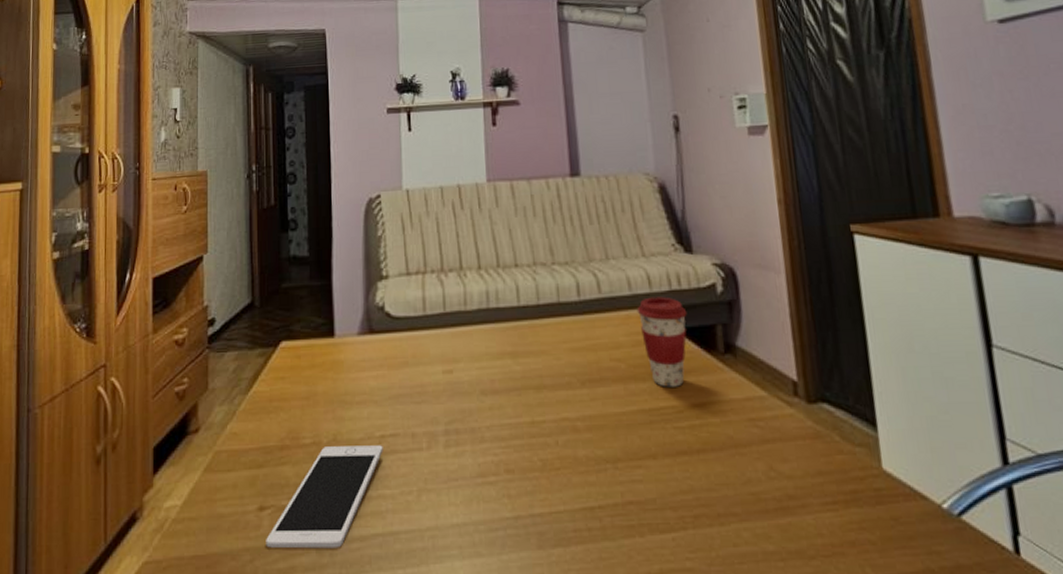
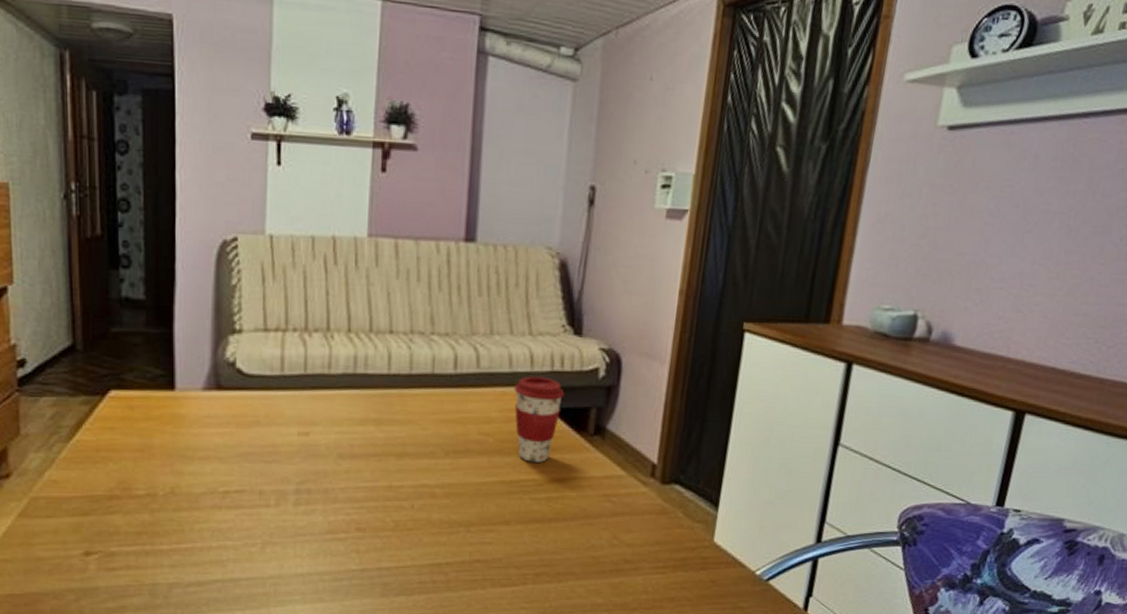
cell phone: present [266,445,383,549] -> none [93,499,227,591]

